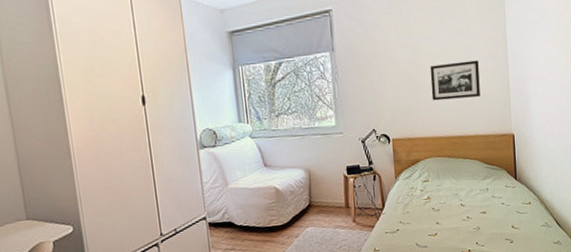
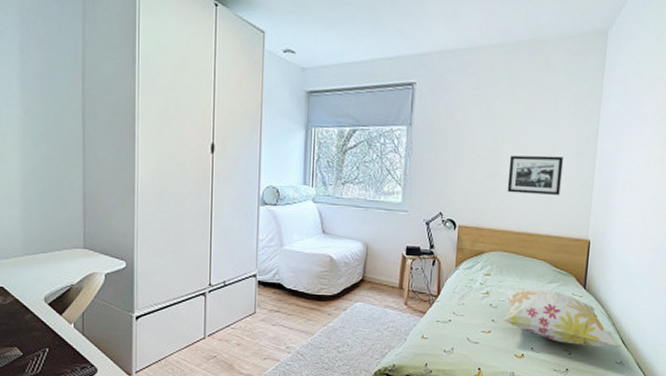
decorative pillow: none [445,185,557,233] -> present [503,289,622,348]

